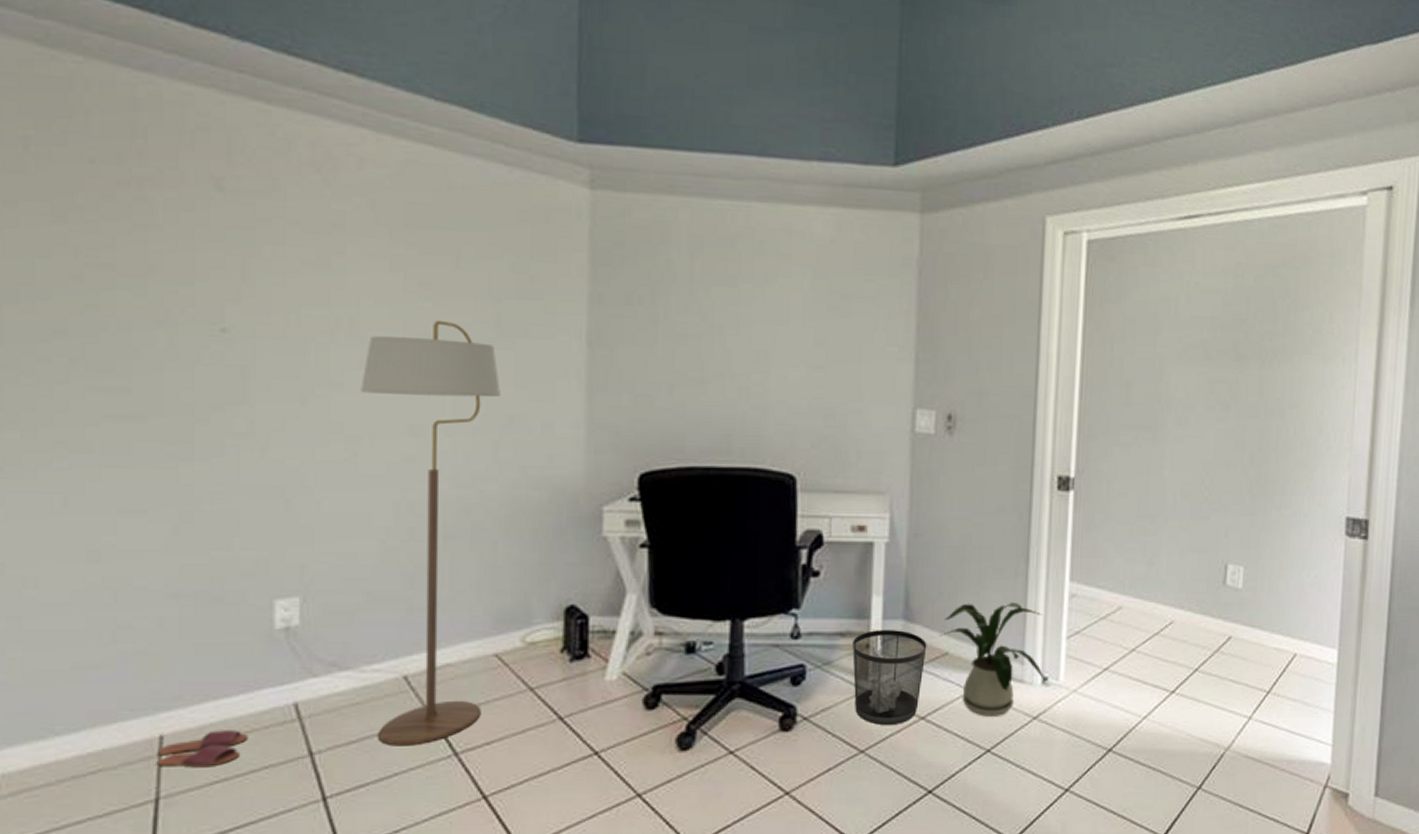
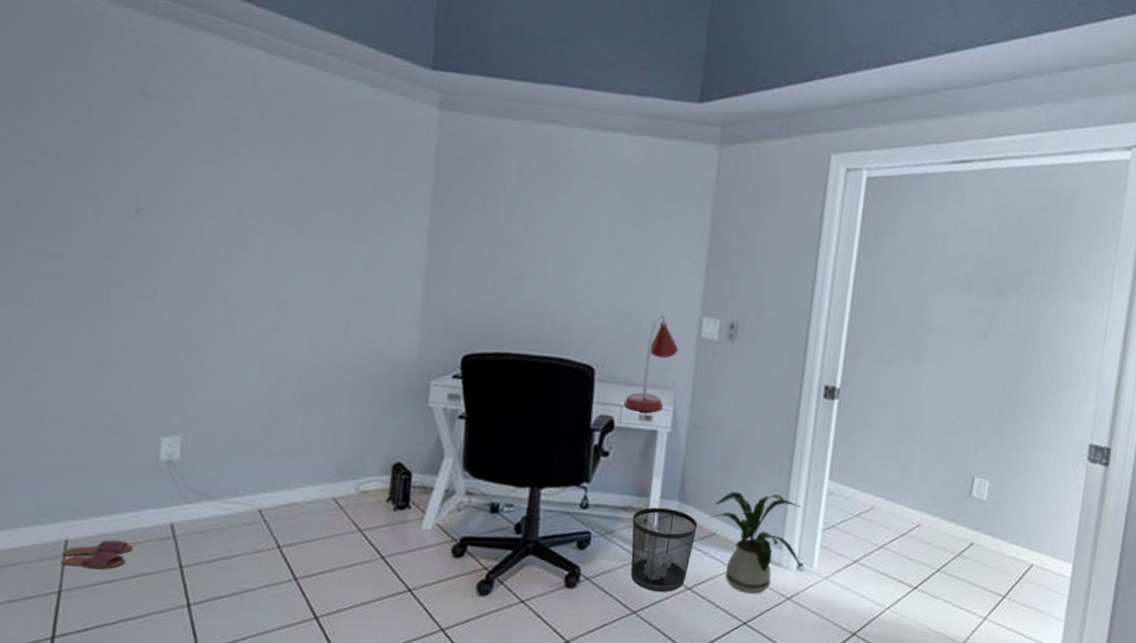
floor lamp: present [361,319,500,746] -> none [234,213,354,569]
desk lamp: none [832,407,891,524] -> present [623,313,679,413]

